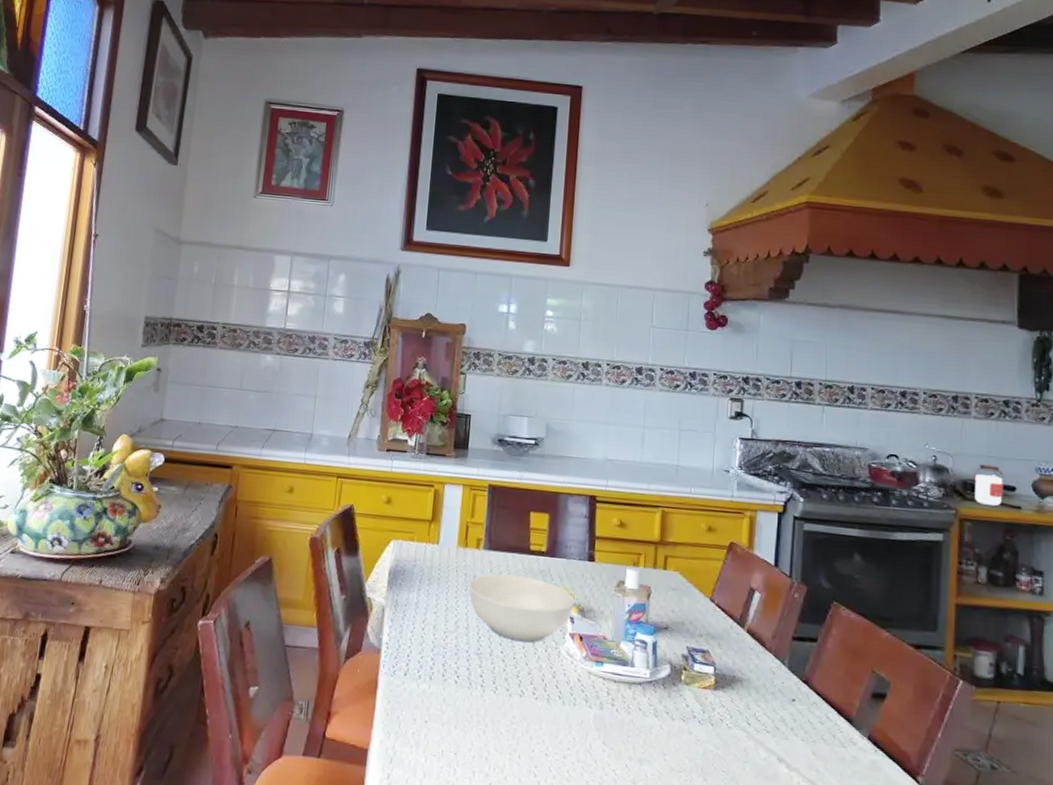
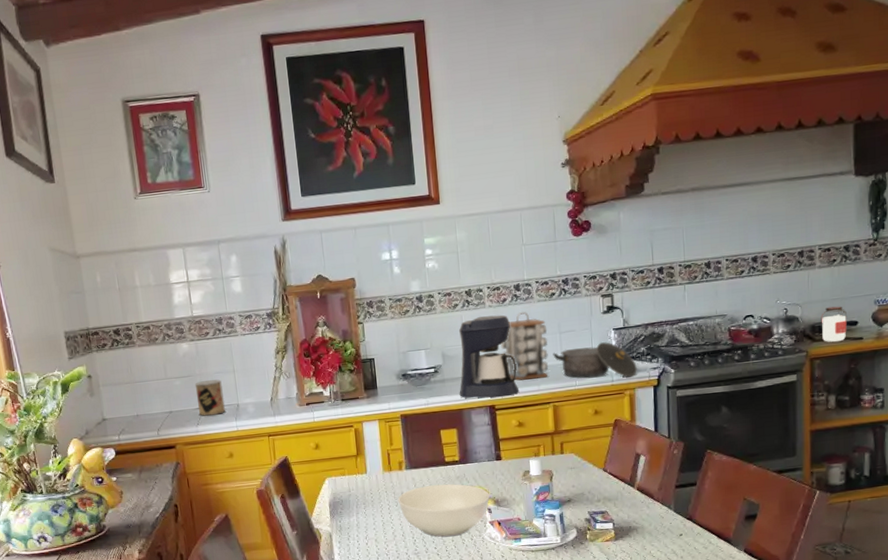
tin can: none [267,400,300,441] -> present [194,379,225,416]
coffee maker: none [558,393,627,490] -> present [459,314,520,398]
spice rack: none [612,398,666,477] -> present [501,312,549,381]
cooking pot: none [669,450,763,496] -> present [553,342,638,379]

